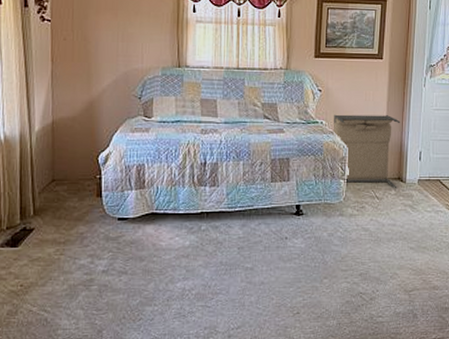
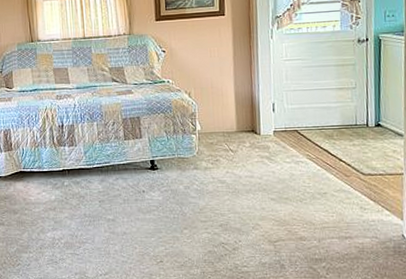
laundry hamper: present [332,114,401,189] -> none [179,70,252,141]

